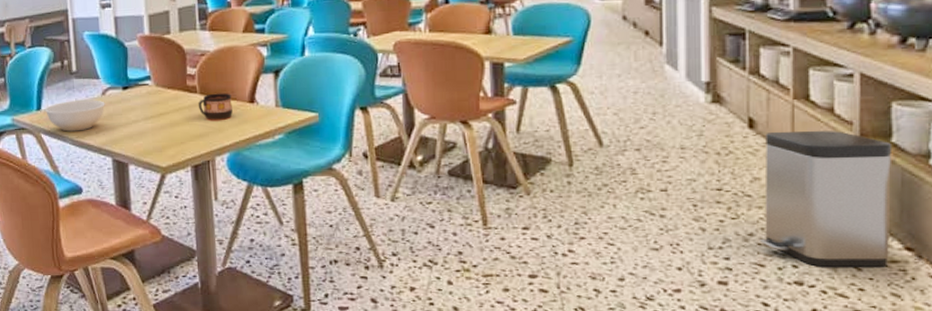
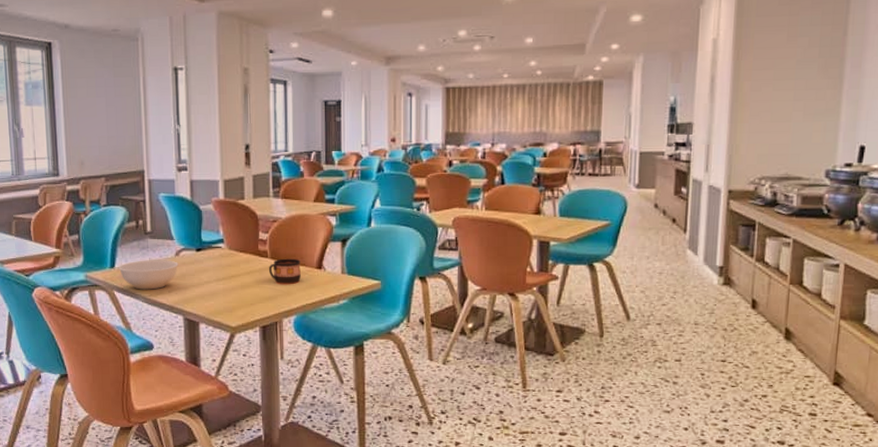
pedal bin: present [759,131,893,267] -> none [752,313,865,430]

